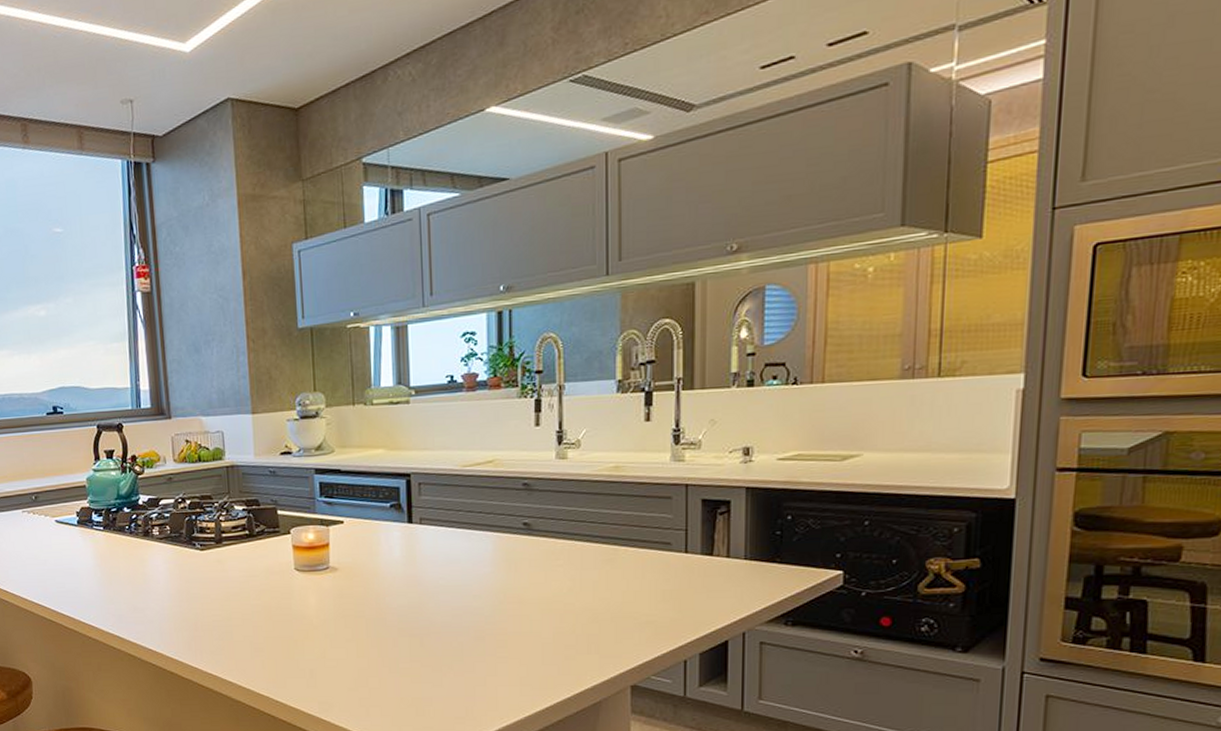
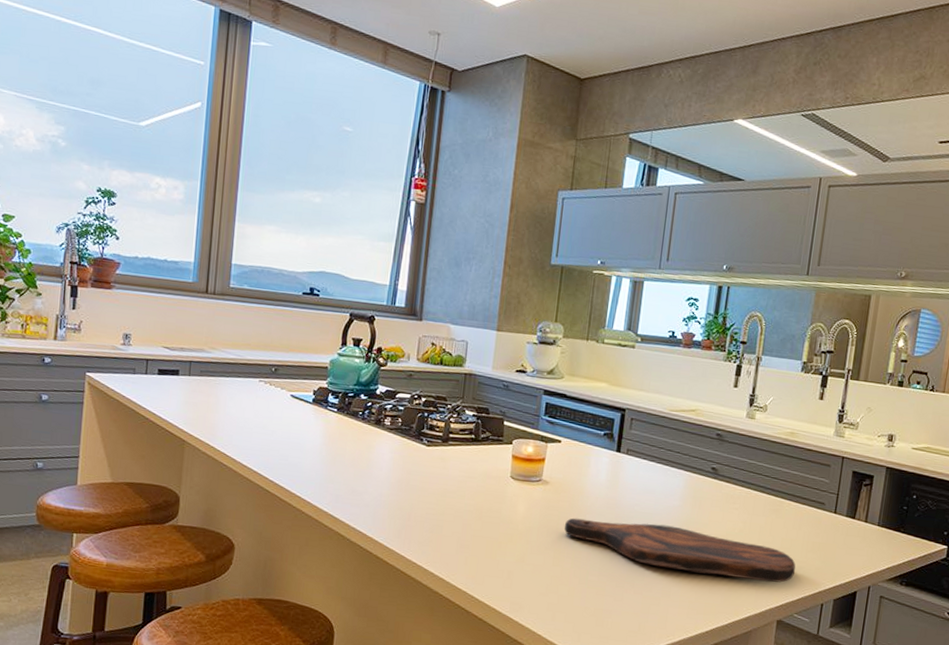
cutting board: none [362,596,646,644] -> present [564,518,796,583]

